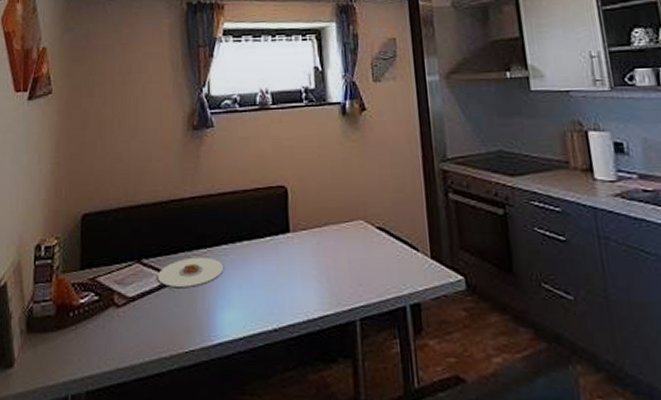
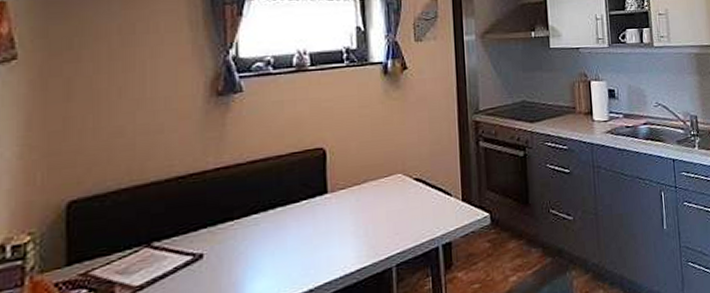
plate: present [157,257,224,287] -> none [172,229,254,267]

